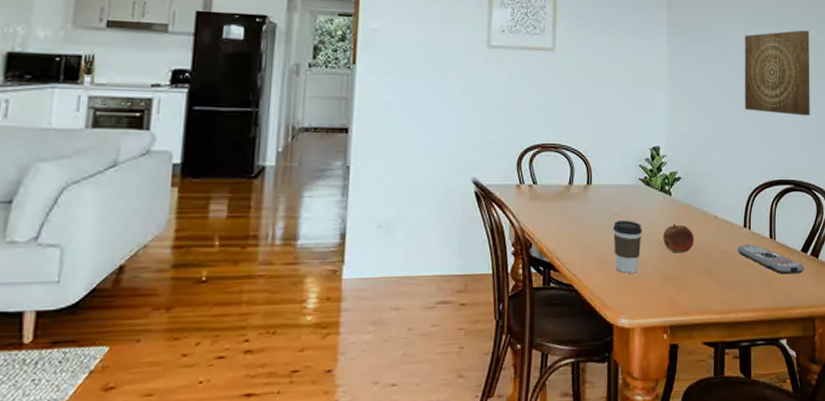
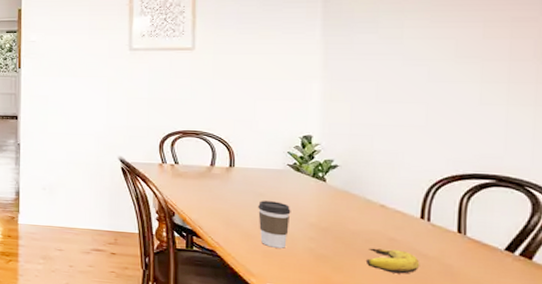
fruit: present [663,224,695,253] -> none [316,209,355,237]
banana: none [703,261,744,286] -> present [365,248,420,274]
remote control: present [738,245,805,274] -> none [412,235,510,273]
wall art: present [744,30,810,116] -> none [425,11,529,106]

